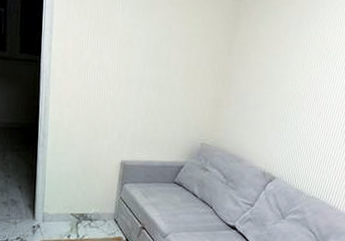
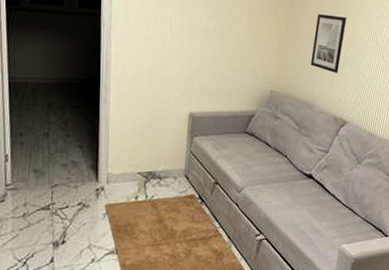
wall art: none [244,67,286,128] -> present [310,14,346,73]

